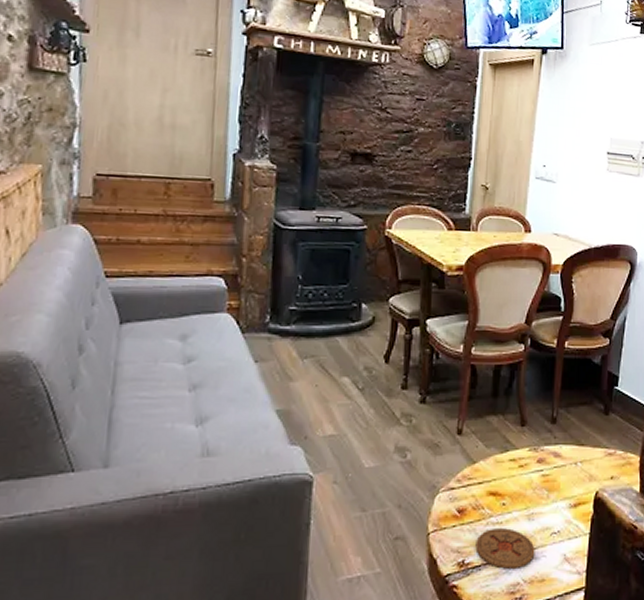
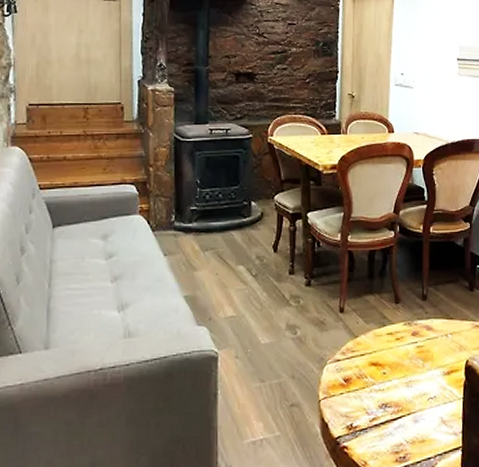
coaster: present [475,528,535,569] -> none [361,394,415,431]

